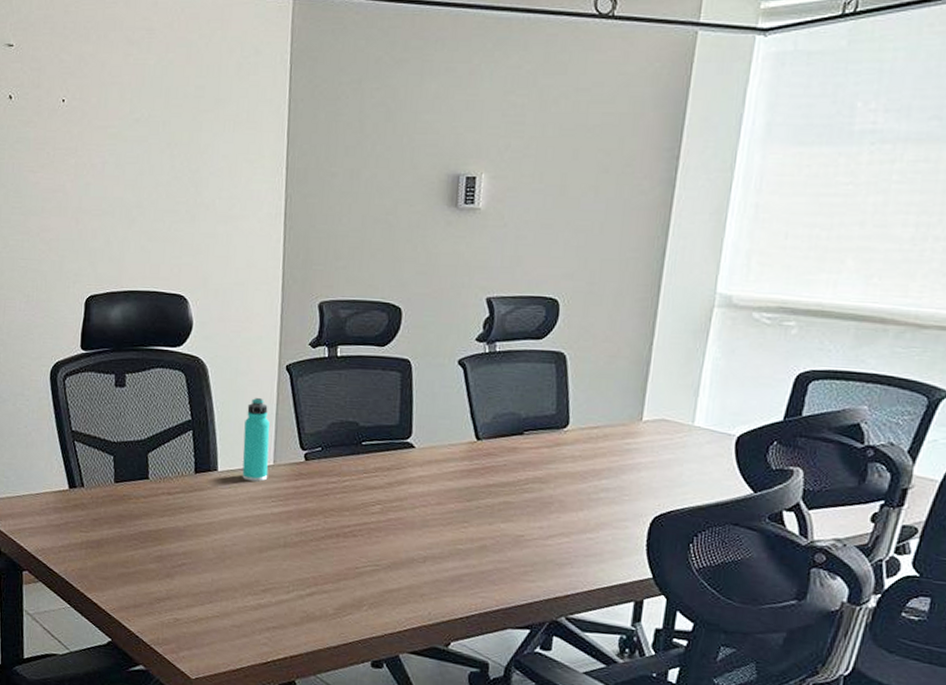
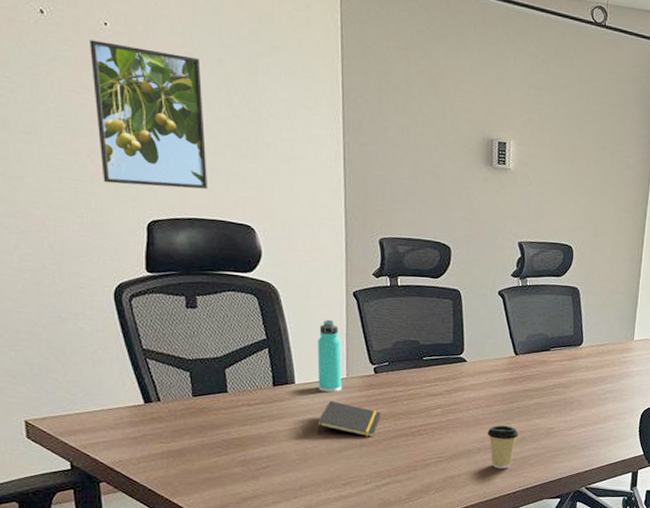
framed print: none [48,118,147,260] -> present [90,39,209,189]
notepad: none [237,491,310,537] -> present [316,400,381,437]
coffee cup: none [436,529,477,586] -> present [487,425,518,469]

